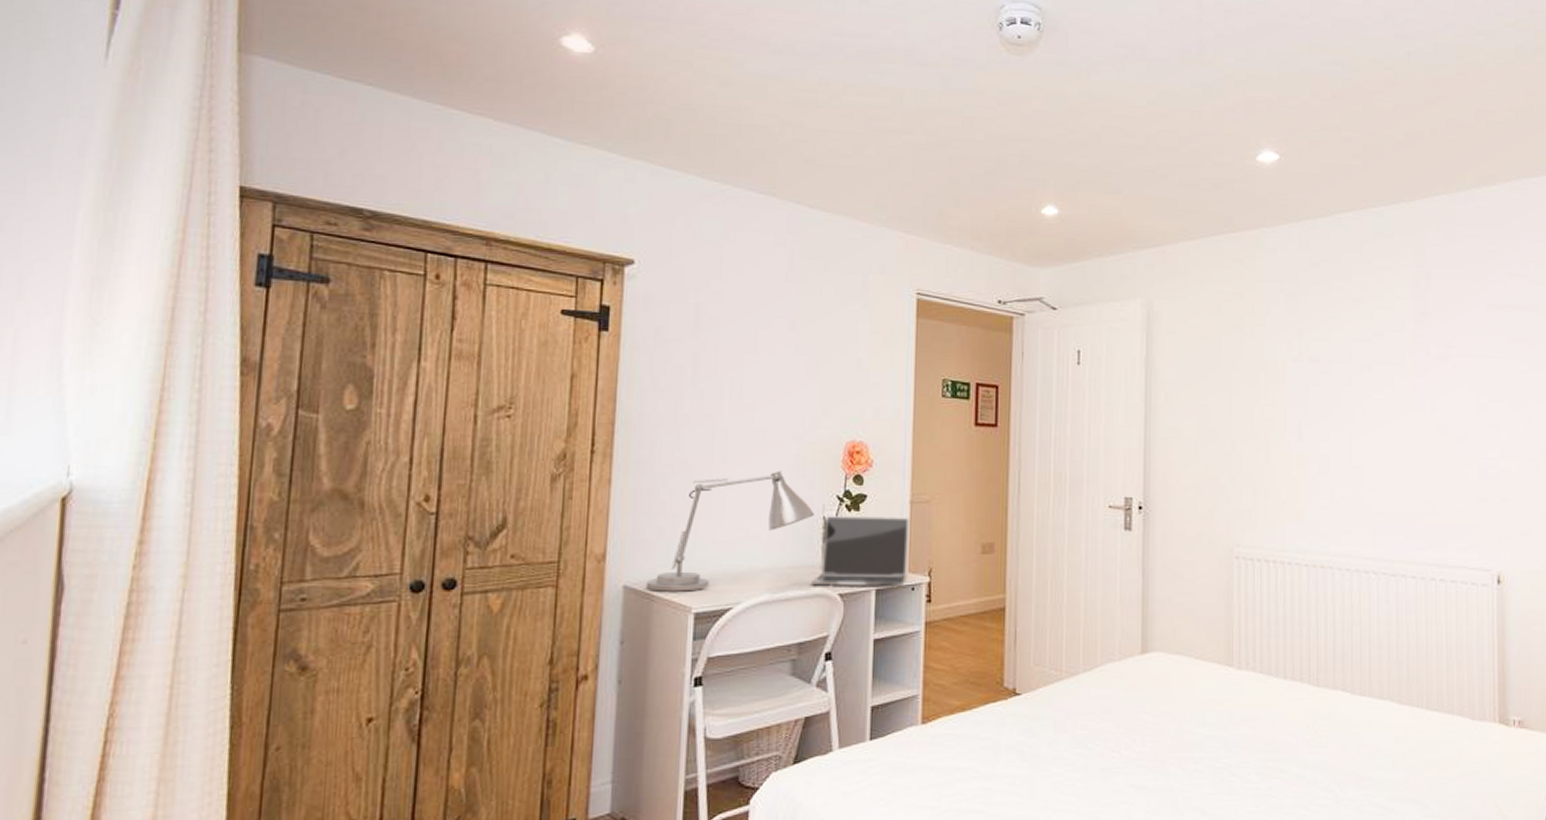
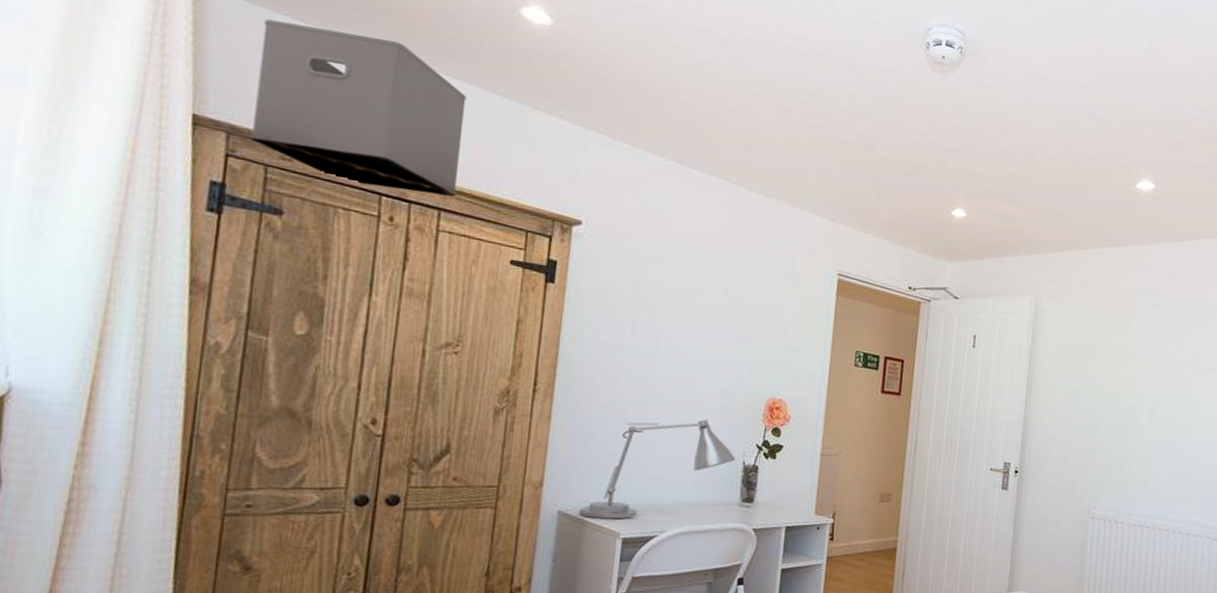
storage box: none [296,80,509,247] -> present [250,19,467,197]
laptop: present [811,516,910,586] -> none [729,461,820,525]

